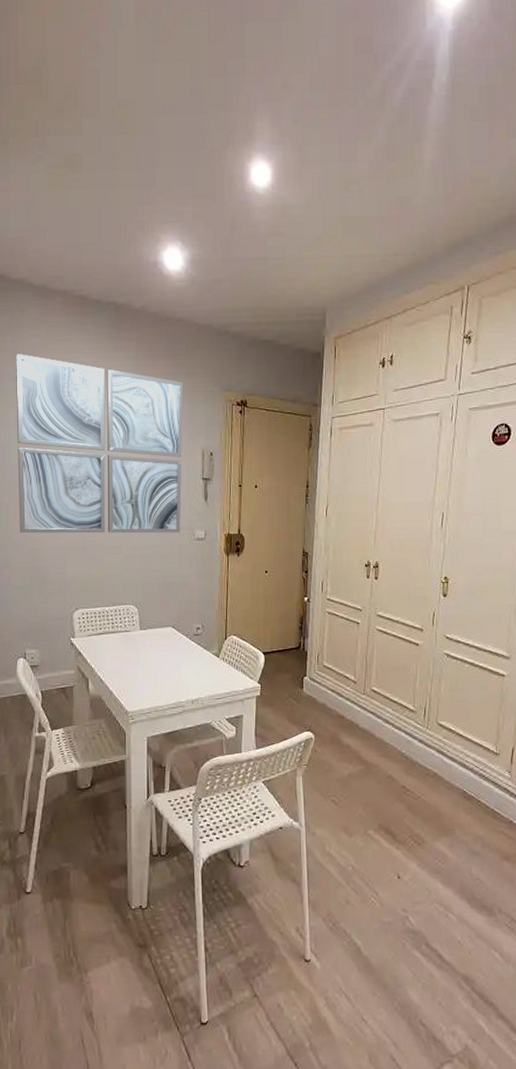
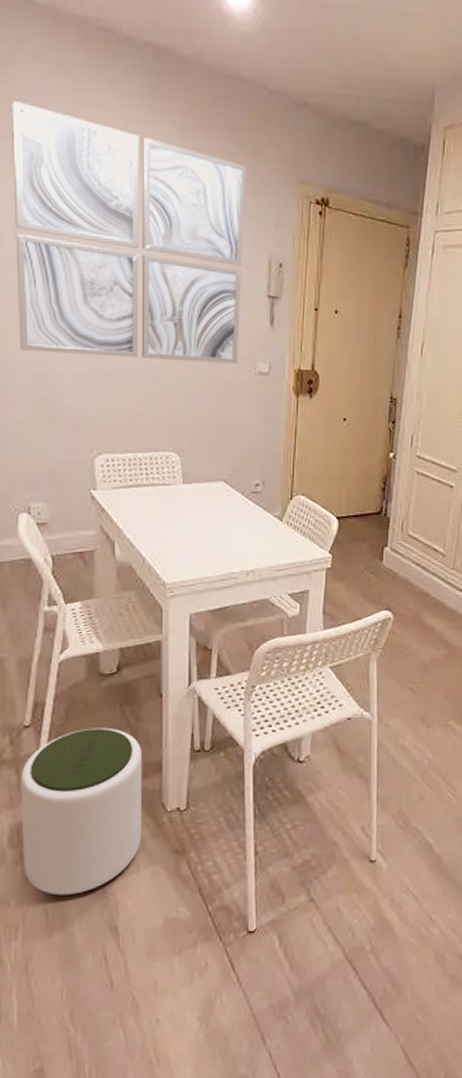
plant pot: none [17,834,112,982] -> present [20,727,143,895]

